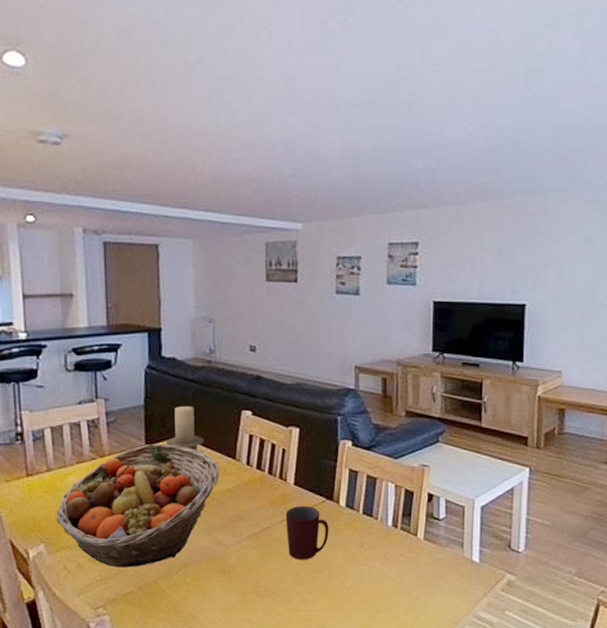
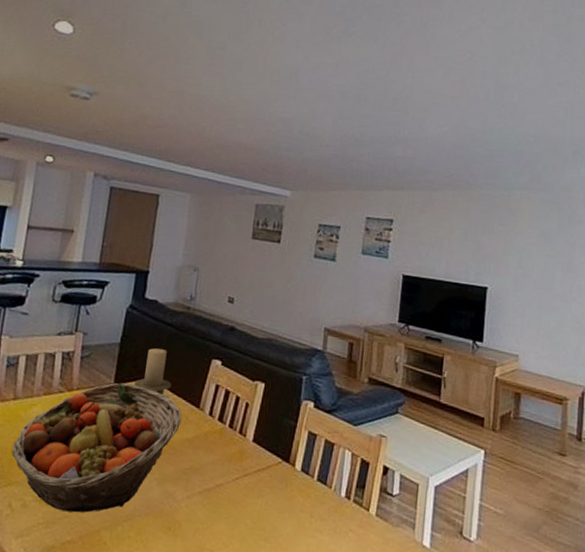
mug: present [285,505,329,559] -> none [237,464,282,525]

